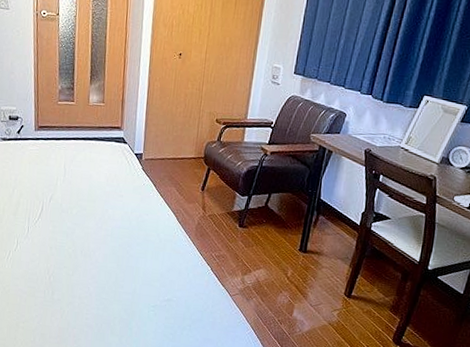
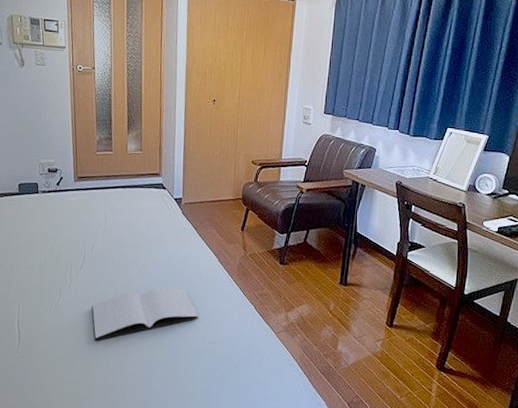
book: none [48,242,154,291] -> present [91,287,198,341]

